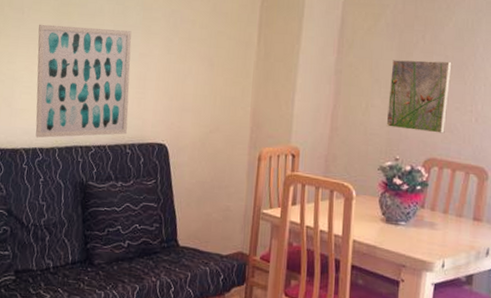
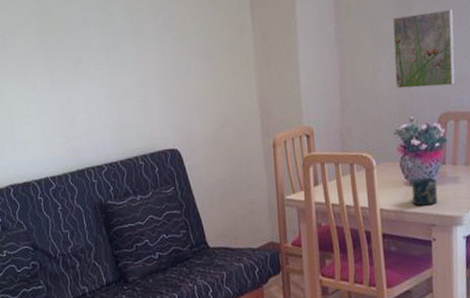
wall art: present [35,24,132,138] -> none [24,38,136,167]
cup: none [386,217,413,246] -> present [412,177,438,206]

